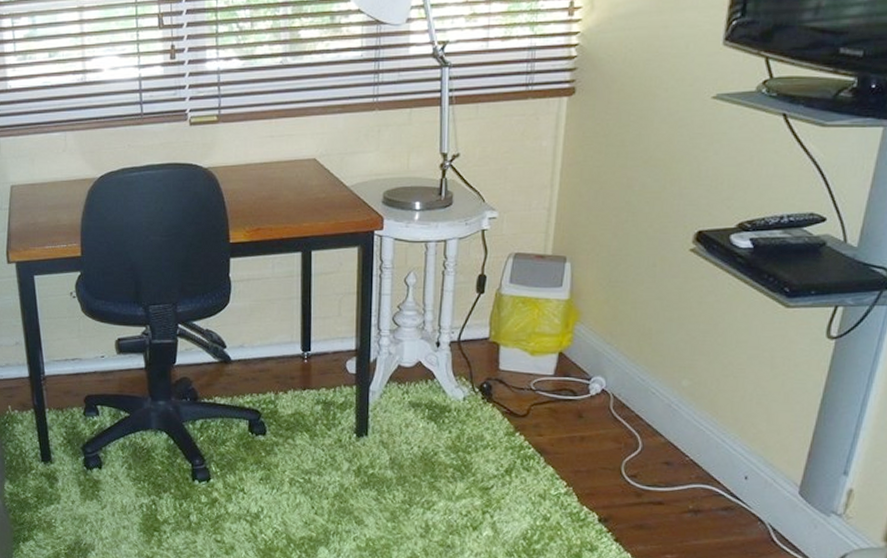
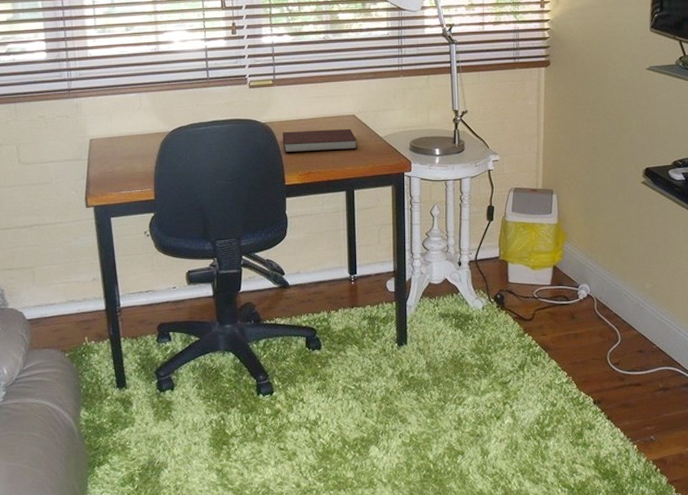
notebook: none [227,175,317,204] -> present [282,128,357,153]

